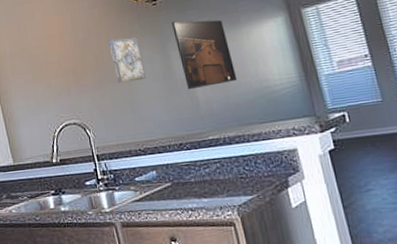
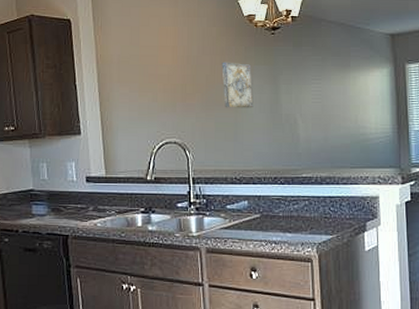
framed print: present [171,19,238,90] -> none [286,54,338,126]

